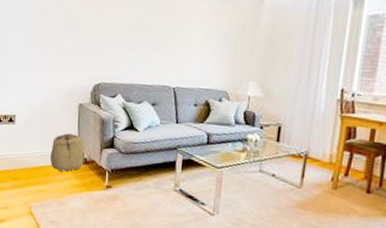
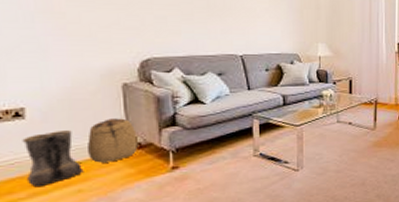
boots: none [12,137,46,181] -> present [22,130,84,186]

